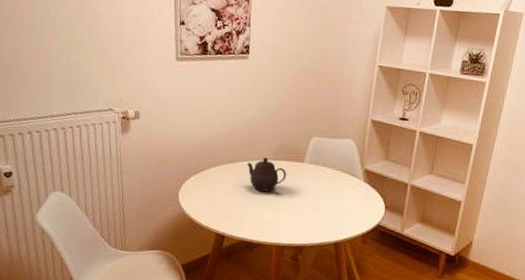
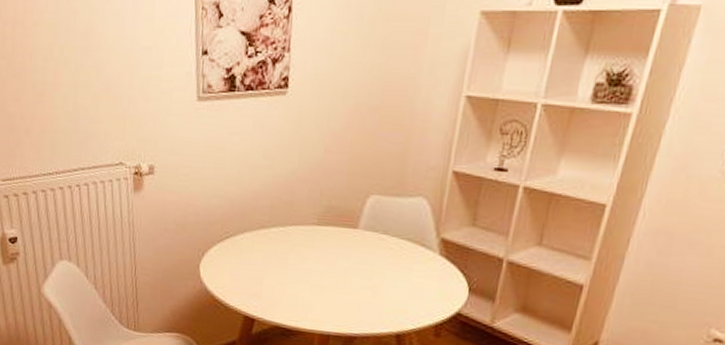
teapot: present [247,157,287,192] -> none [284,222,335,266]

